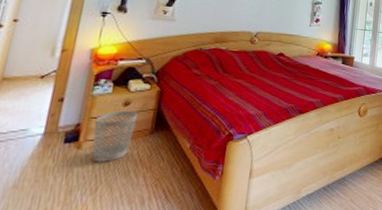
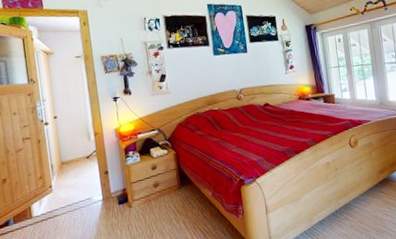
wastebasket: present [92,110,138,162] -> none [134,172,166,216]

